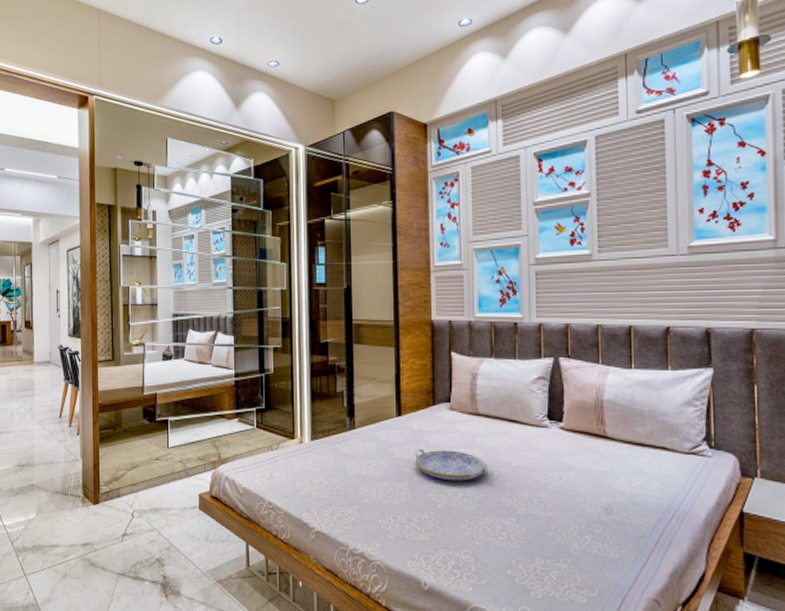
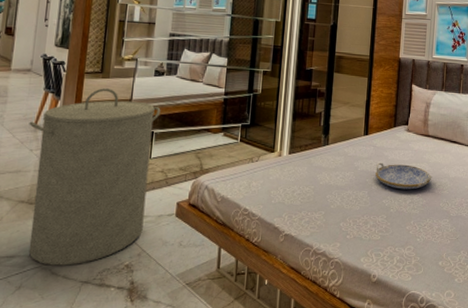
laundry hamper: none [55,376,173,557] -> present [28,88,161,266]

